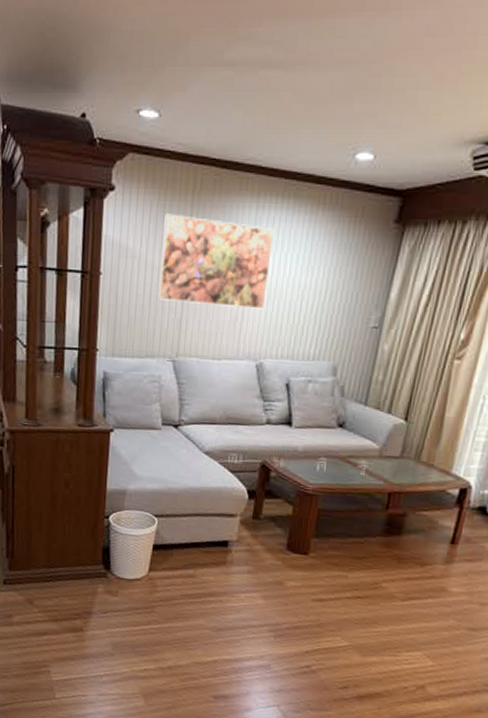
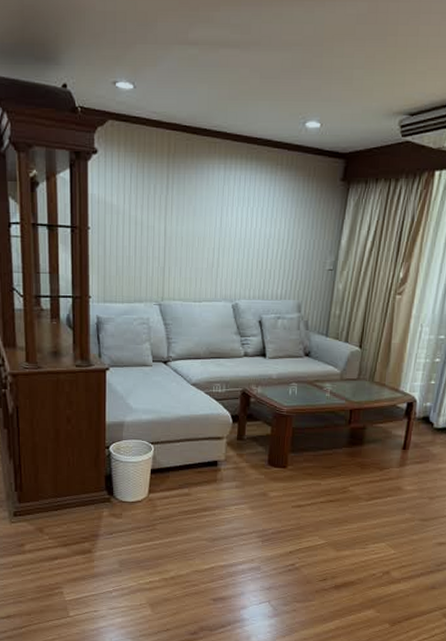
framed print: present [157,213,275,310] -> none [142,174,242,257]

